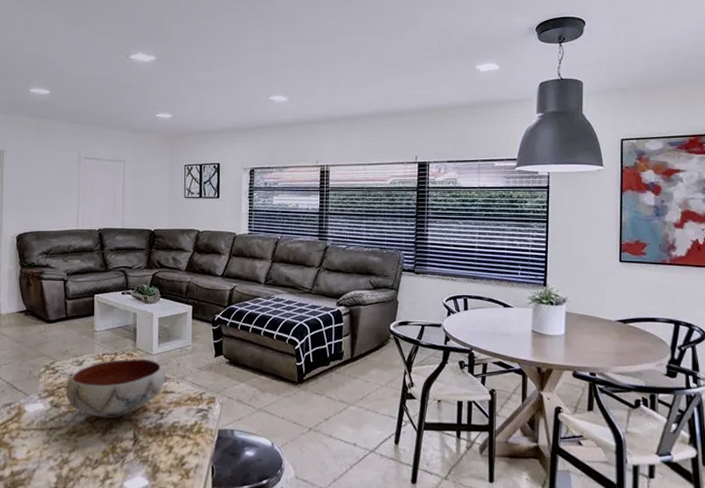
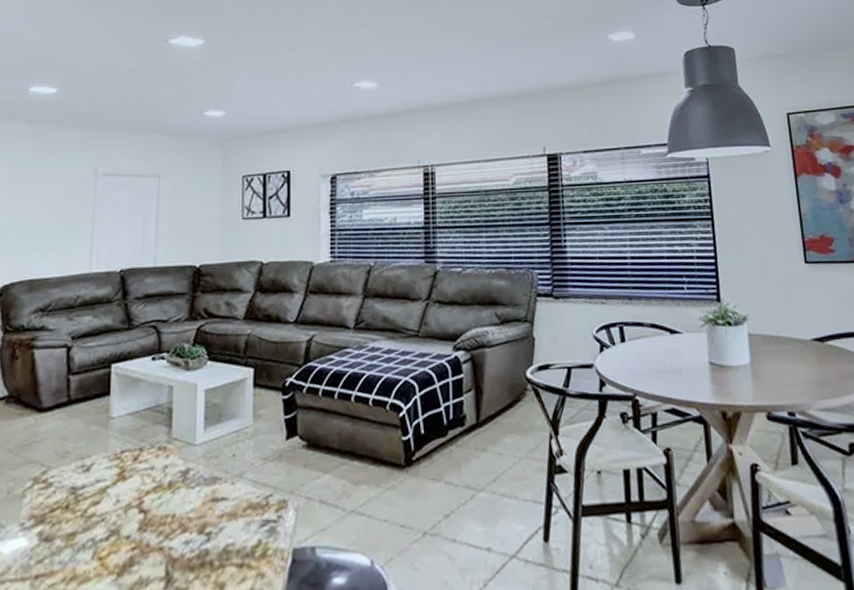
bowl: present [65,358,165,419] -> none [62,452,215,552]

